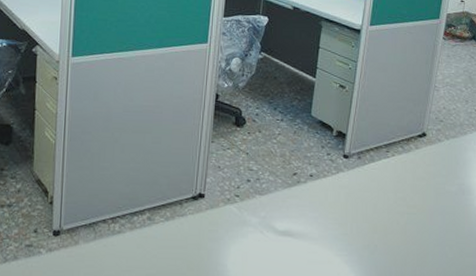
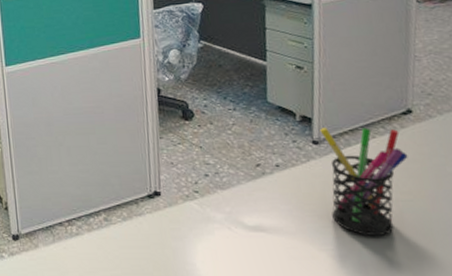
pen holder: none [350,142,418,245] -> present [320,126,408,237]

